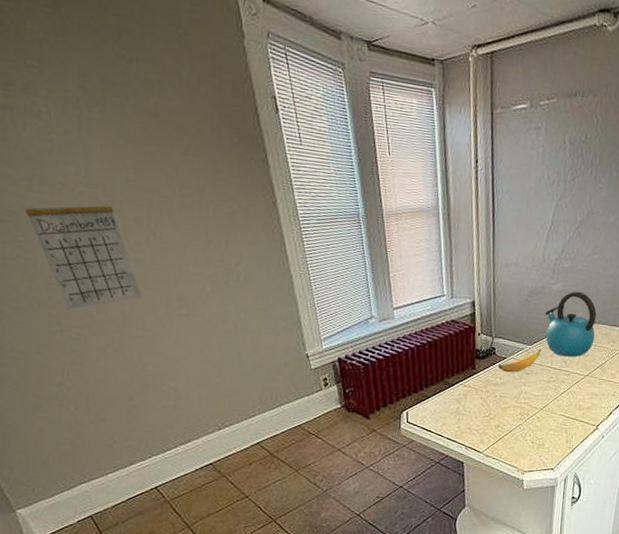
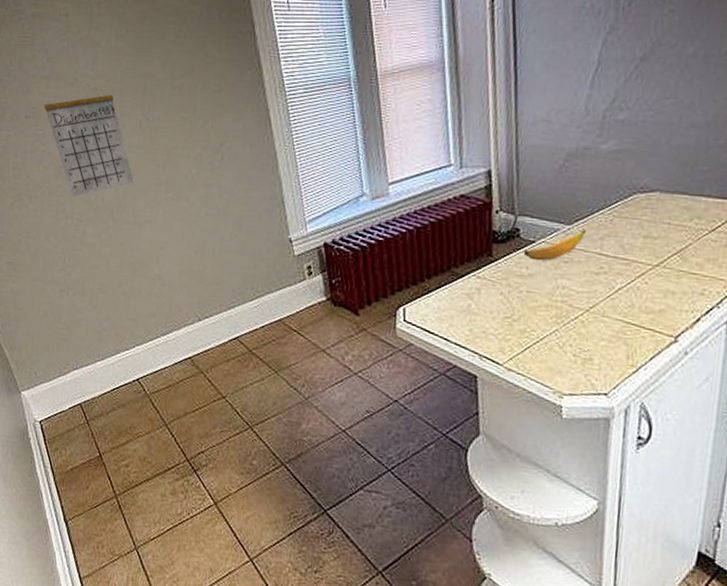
kettle: present [545,291,597,357] -> none [590,150,670,240]

